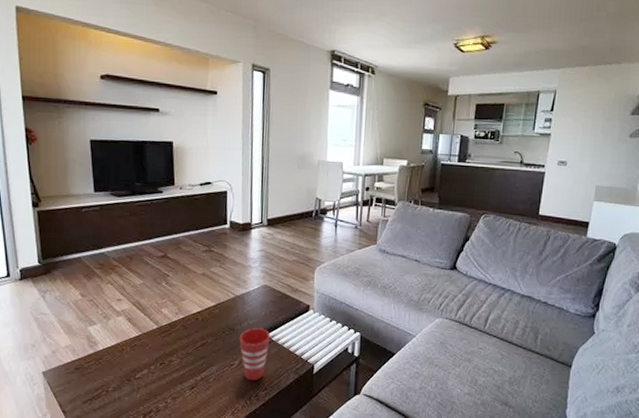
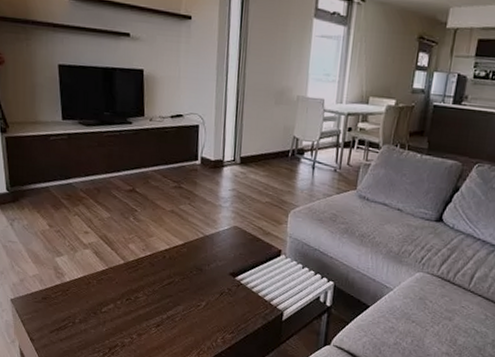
cup: present [239,328,270,381] -> none [207,269,239,324]

